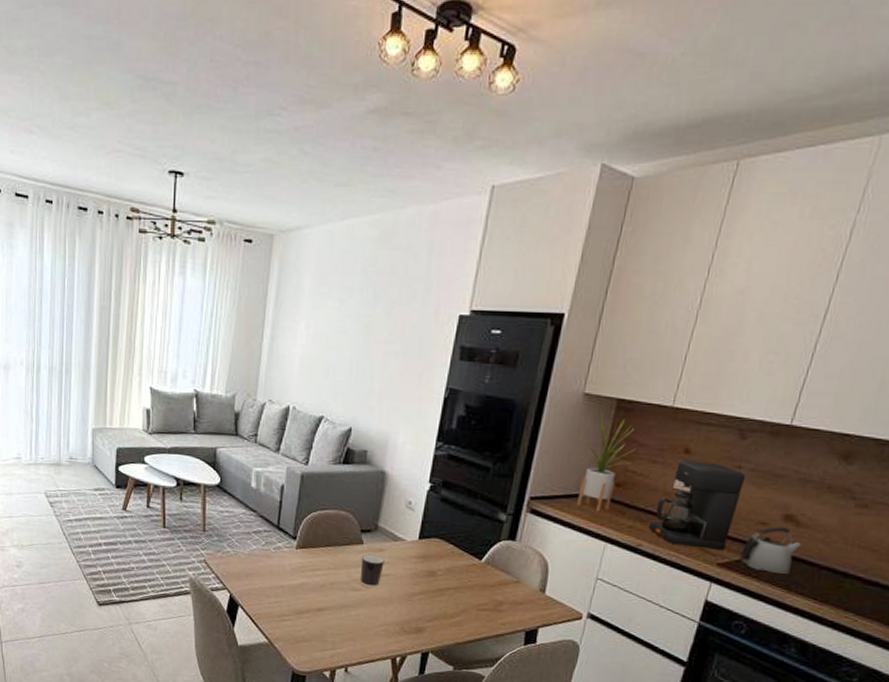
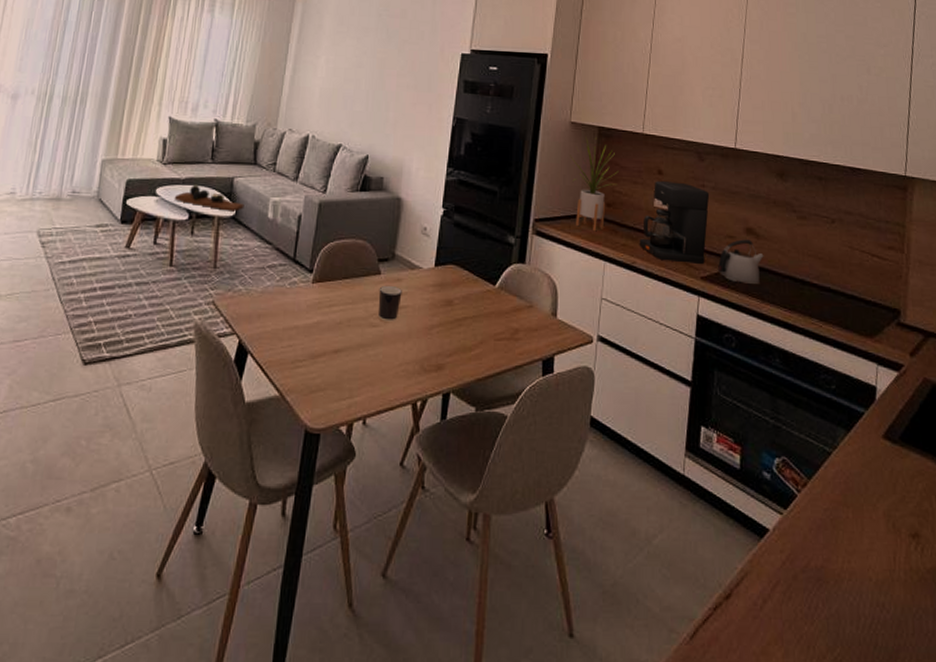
decorative tray: none [161,453,228,480] -> present [174,184,245,212]

